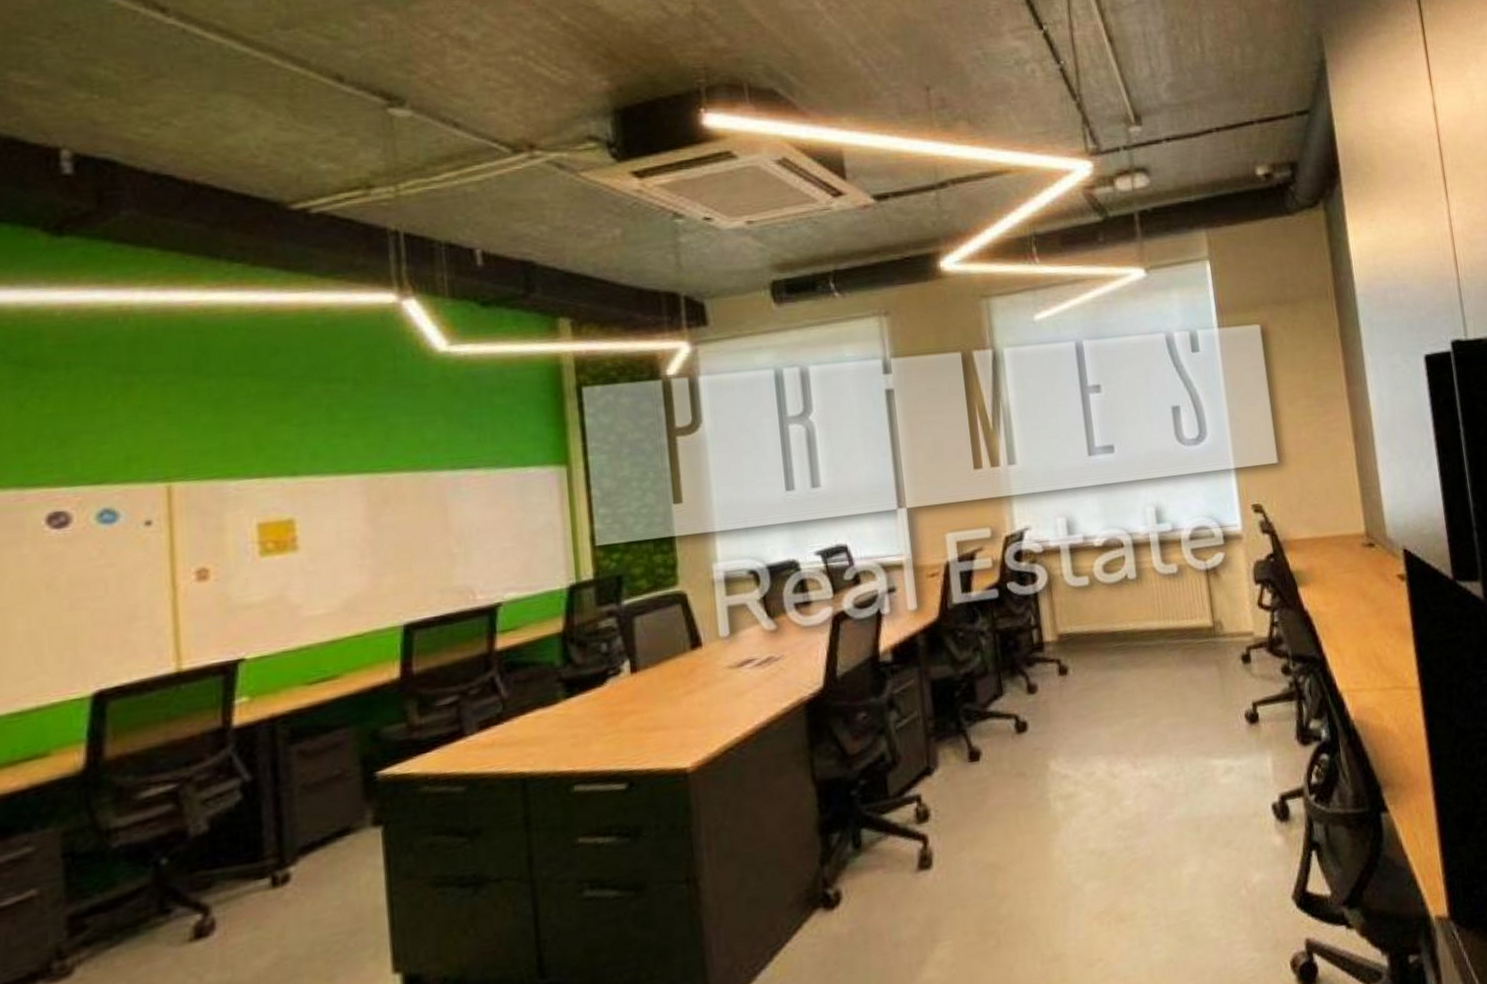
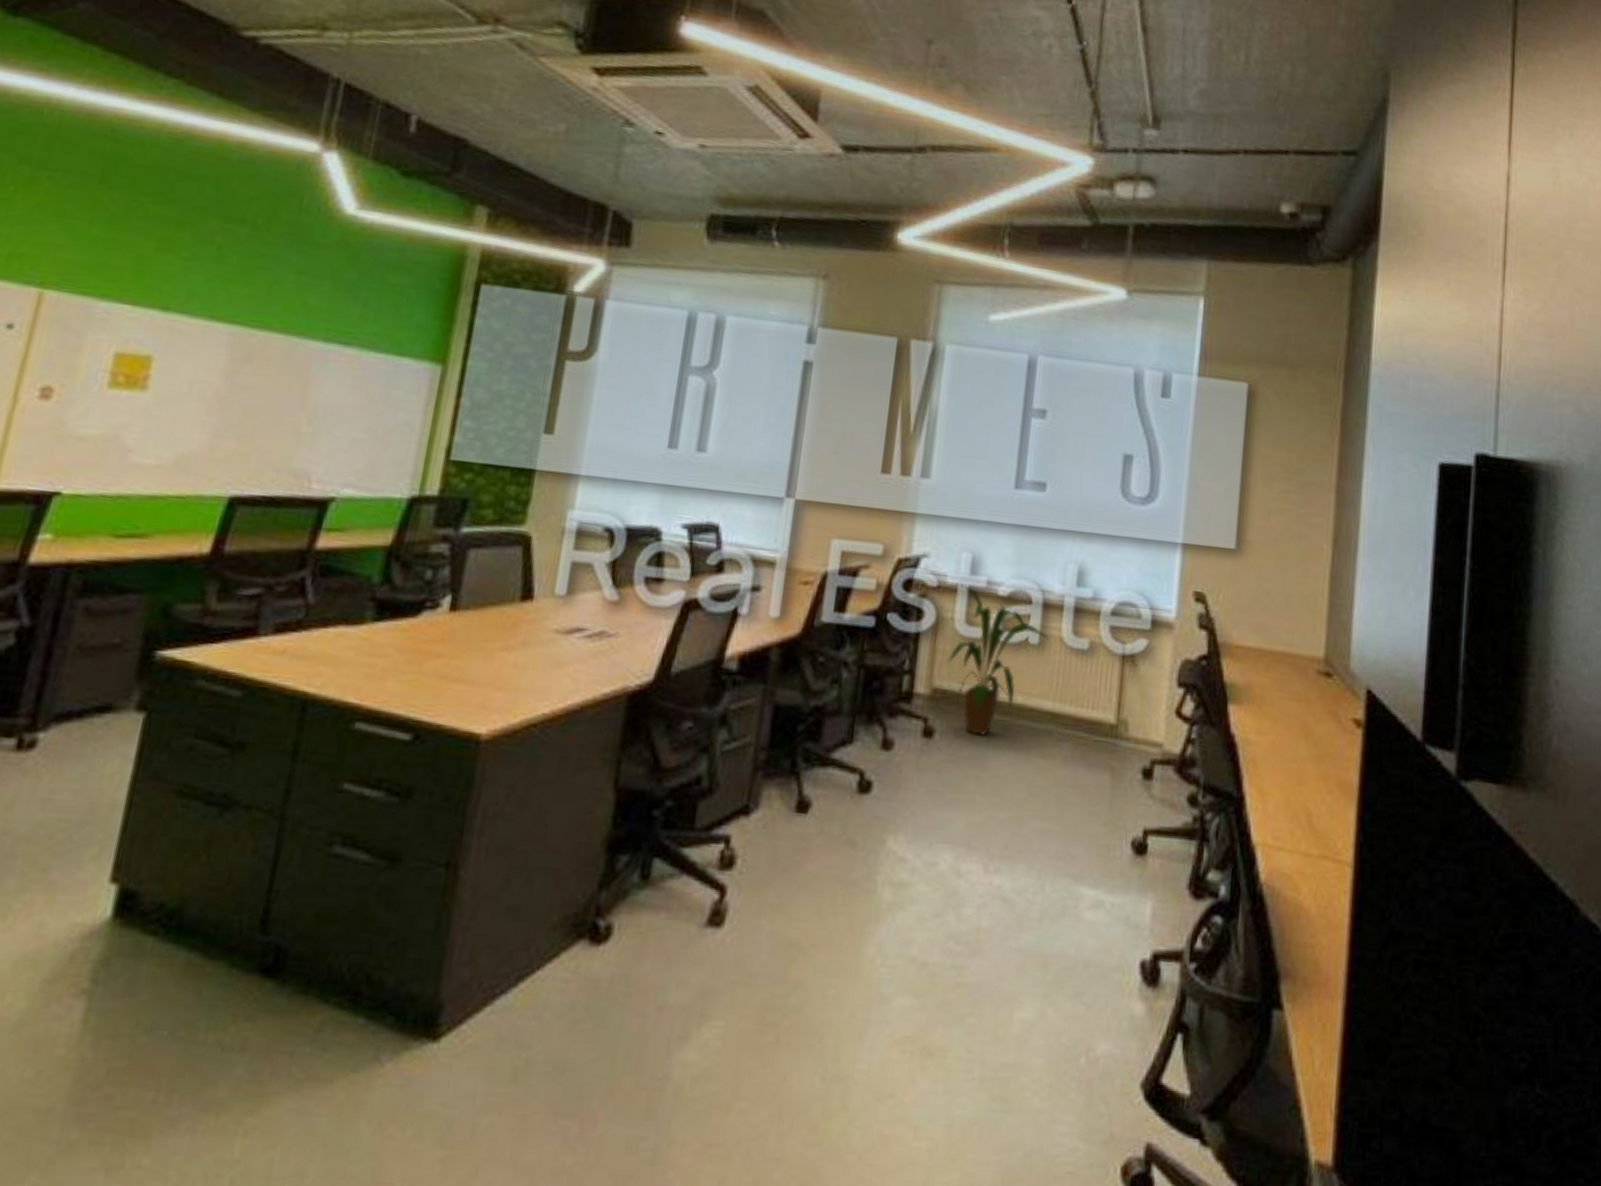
house plant: none [1059,545,1144,663] -> present [948,584,1049,736]

